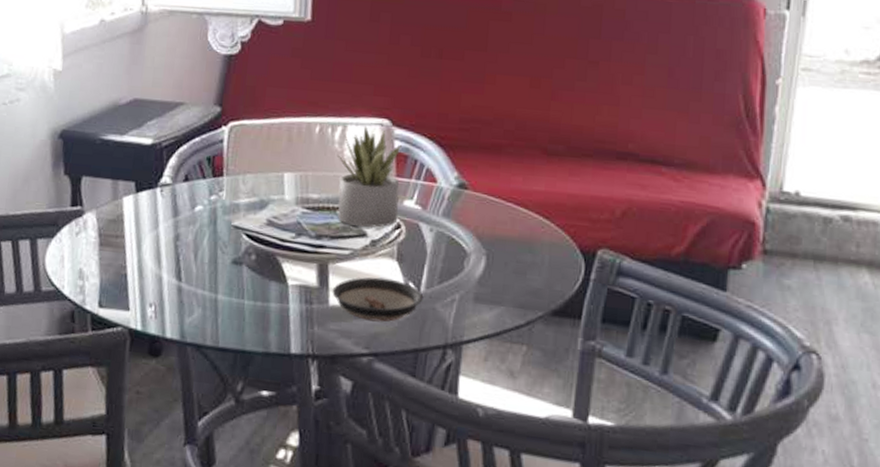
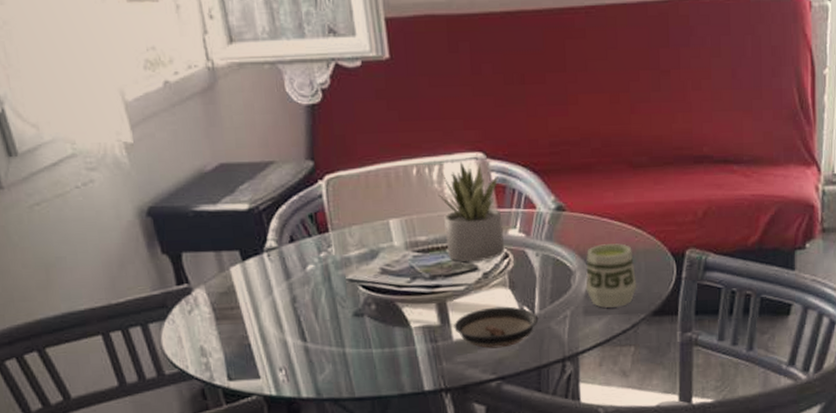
cup: none [479,229,538,300] -> present [585,243,637,308]

